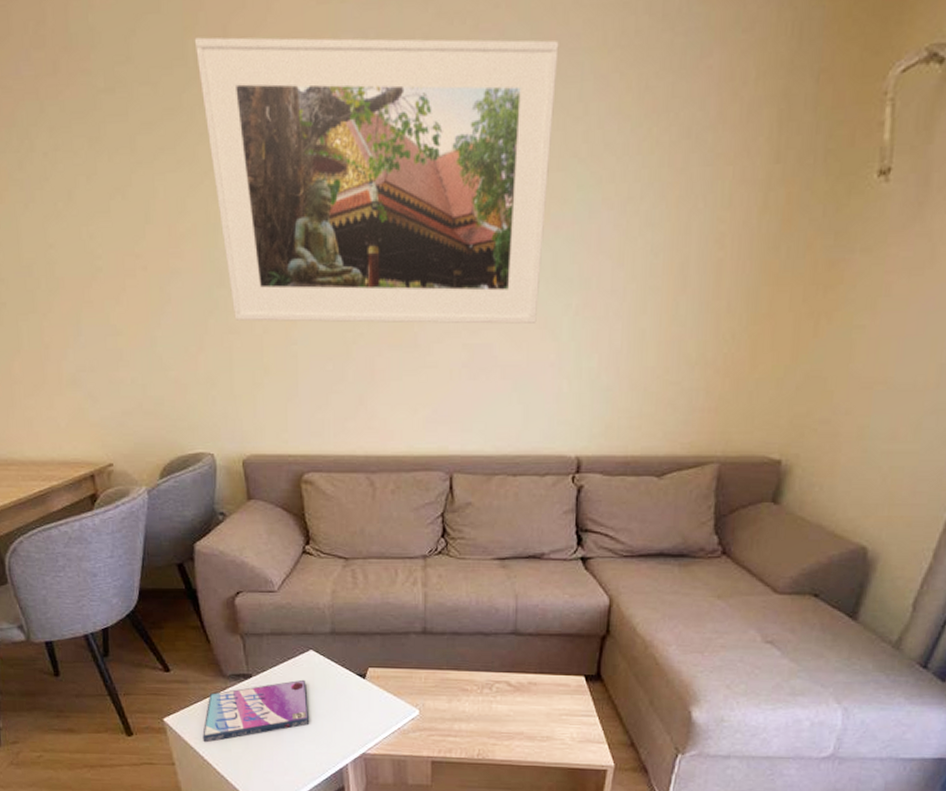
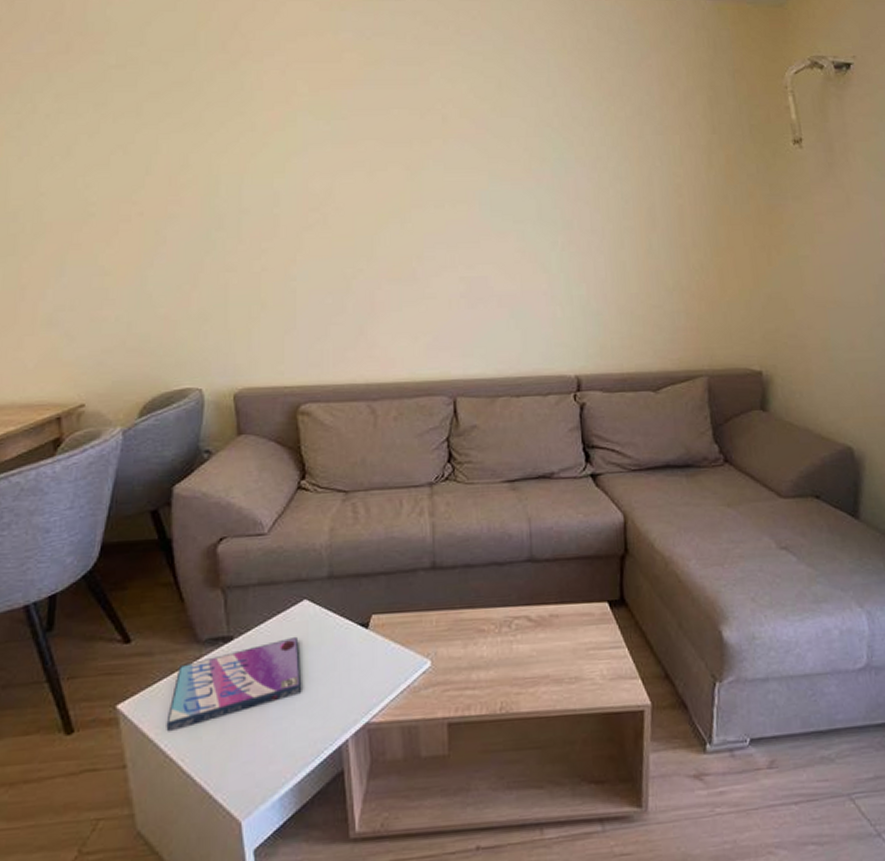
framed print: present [194,37,559,324] -> none [206,30,528,260]

